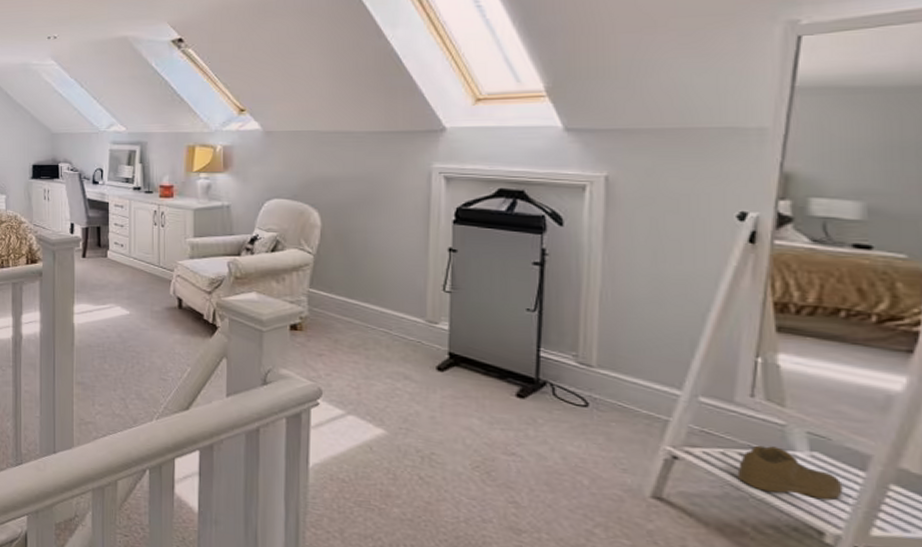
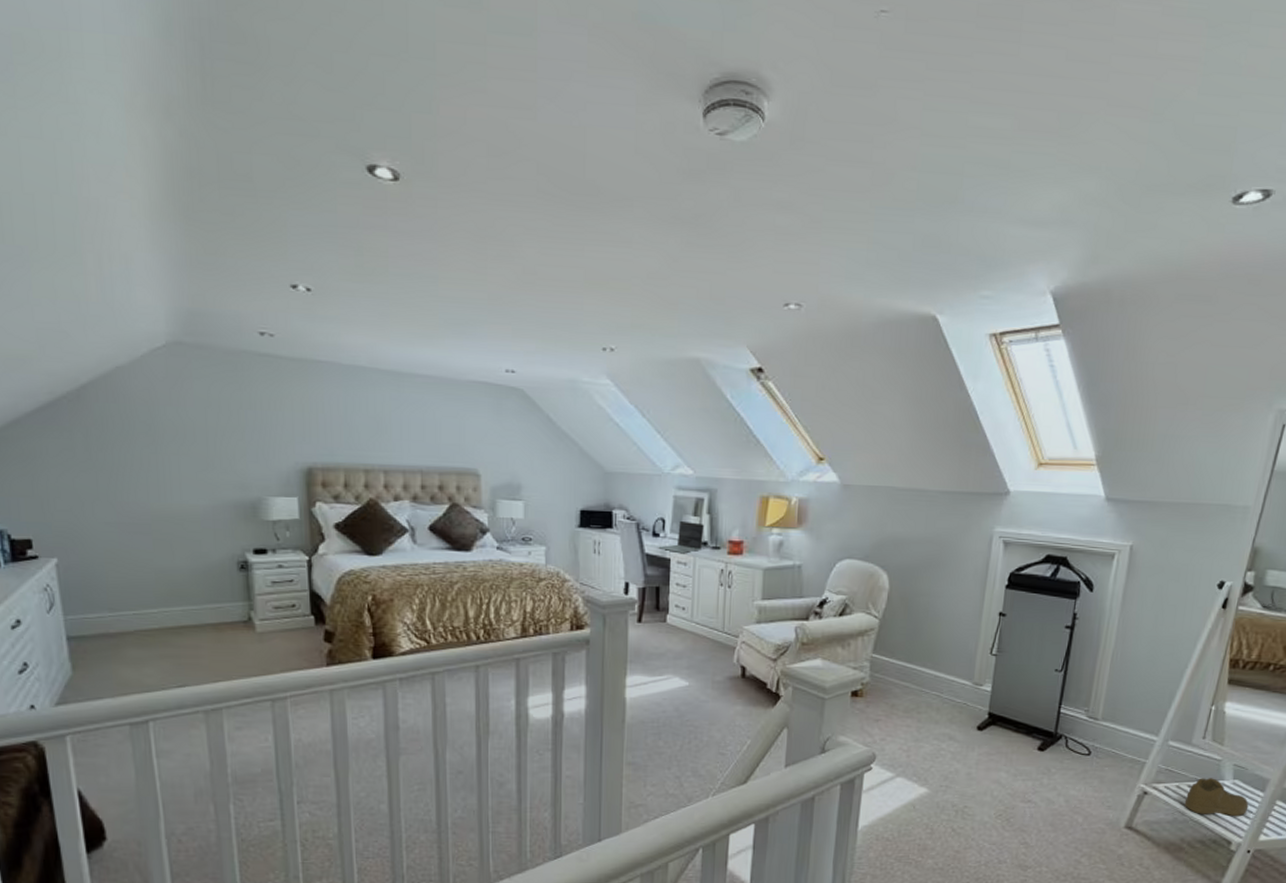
laptop: none [99,171,138,198] -> present [659,521,705,554]

